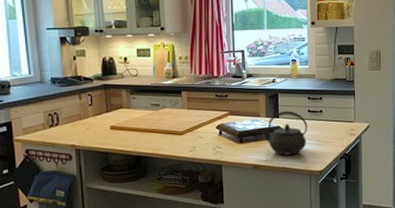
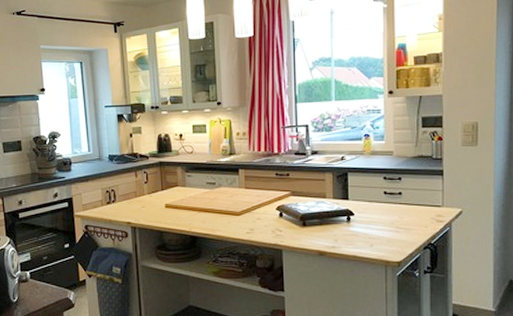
kettle: present [262,111,308,155] -> none [328,192,384,242]

